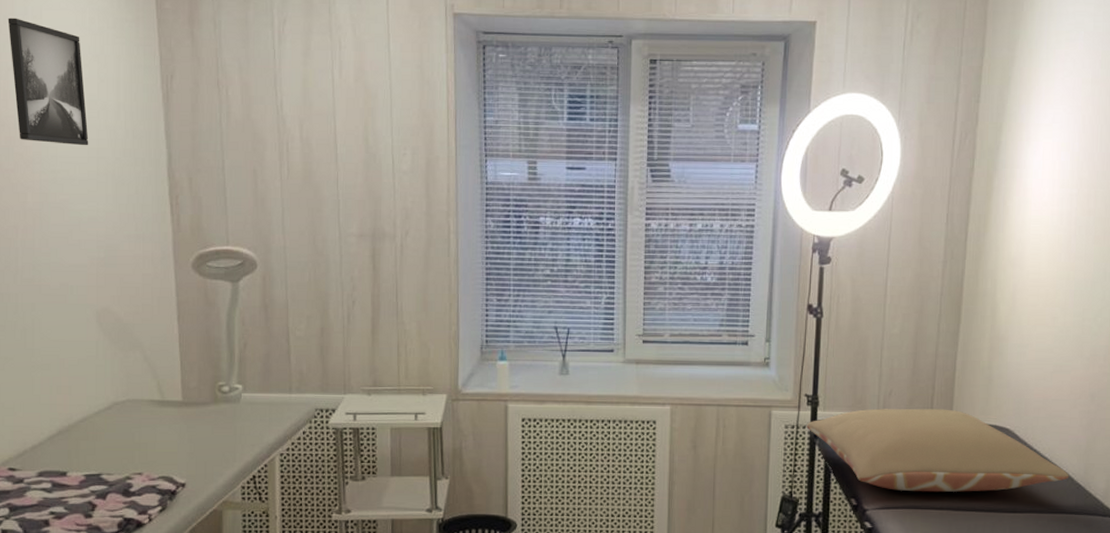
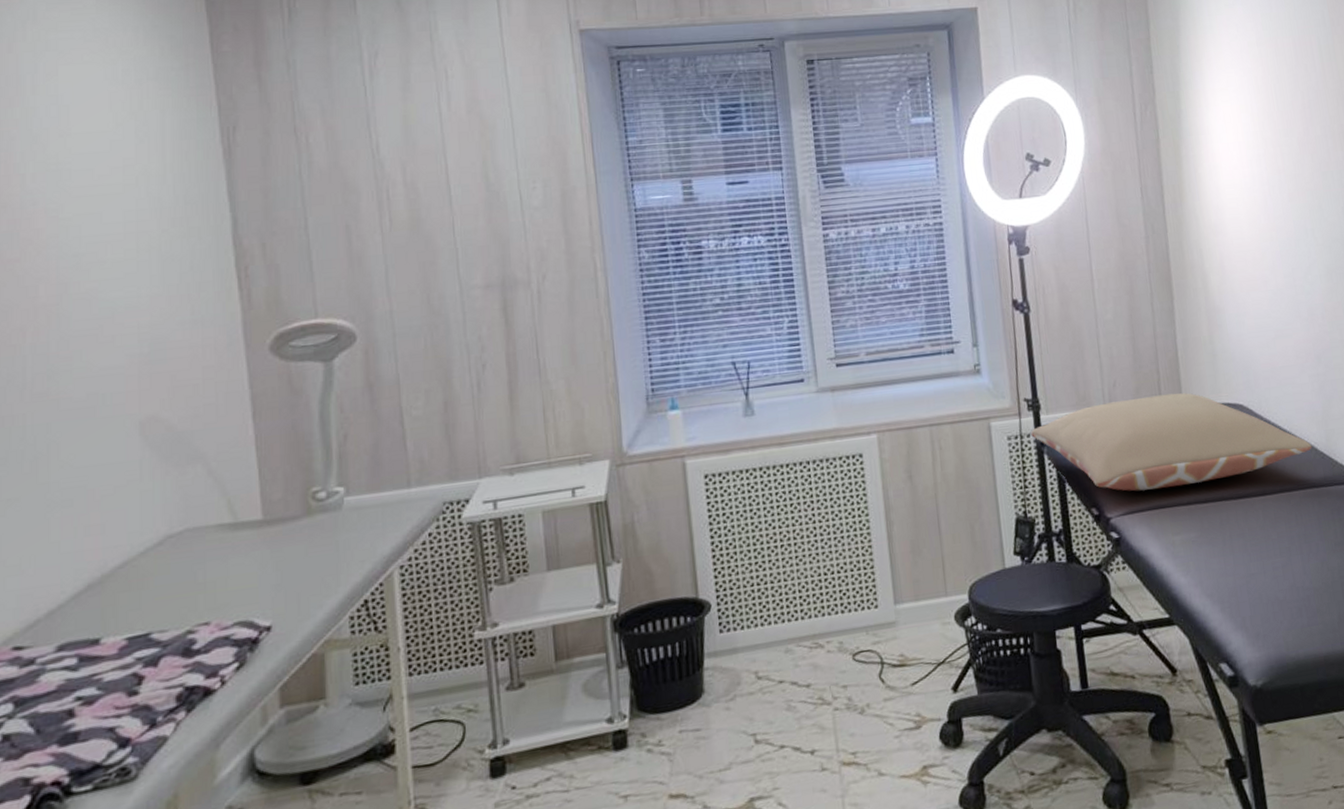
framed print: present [7,17,89,146] -> none [10,77,125,222]

